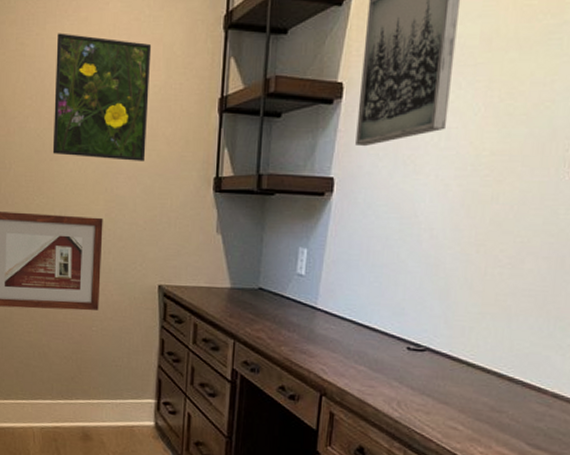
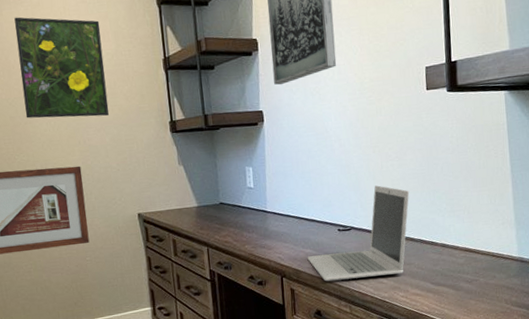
laptop: none [358,298,520,422] -> present [307,185,410,282]

